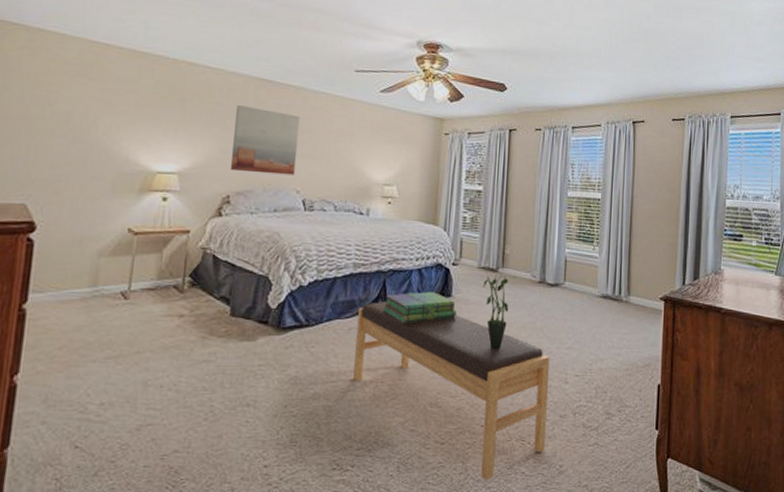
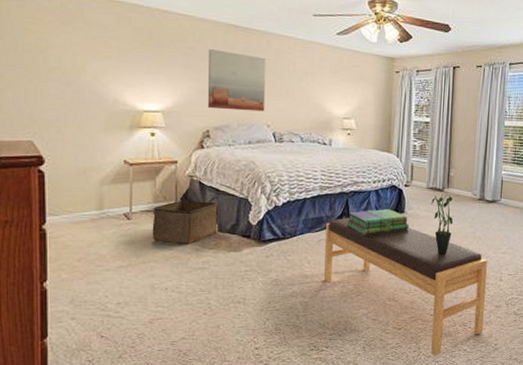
storage bin: none [151,276,232,332] -> present [152,200,218,245]

